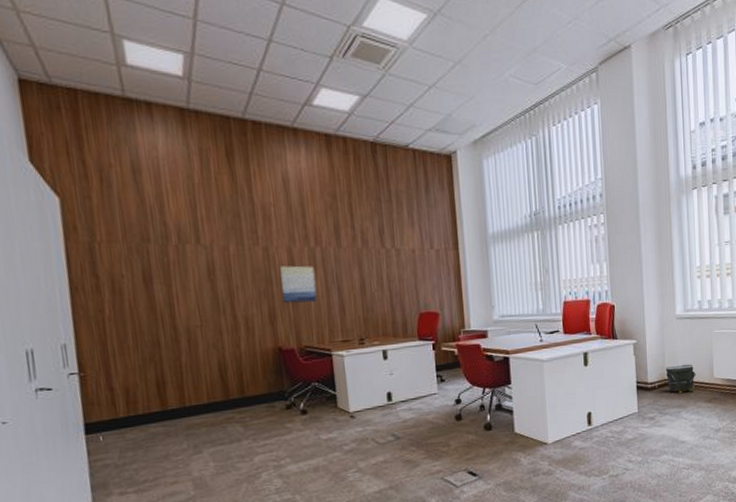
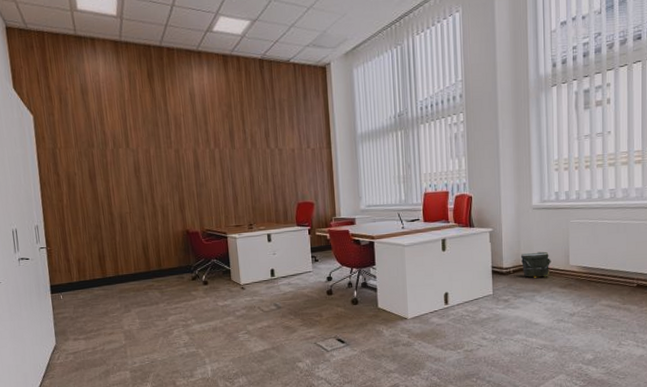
wall art: present [280,265,317,304] -> none [188,164,216,195]

